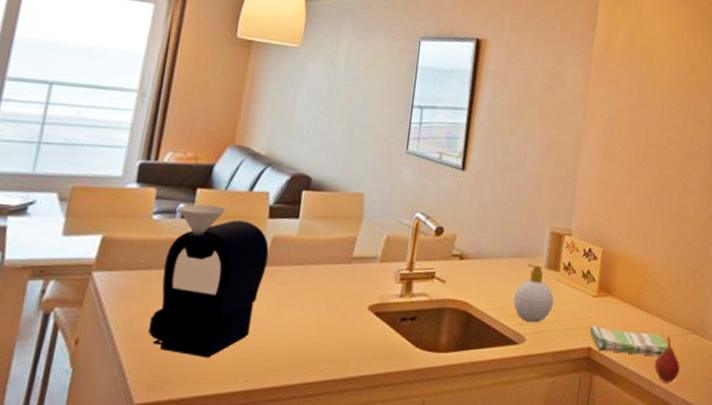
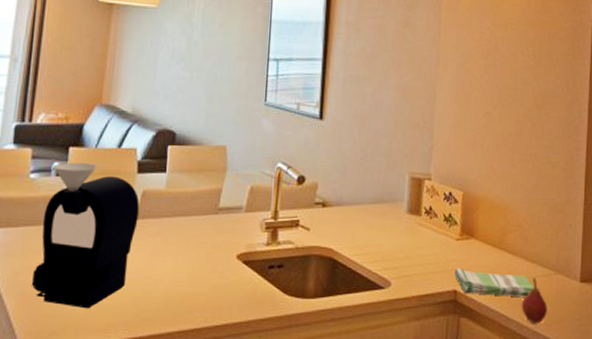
soap bottle: present [513,264,554,323] -> none [376,209,417,267]

